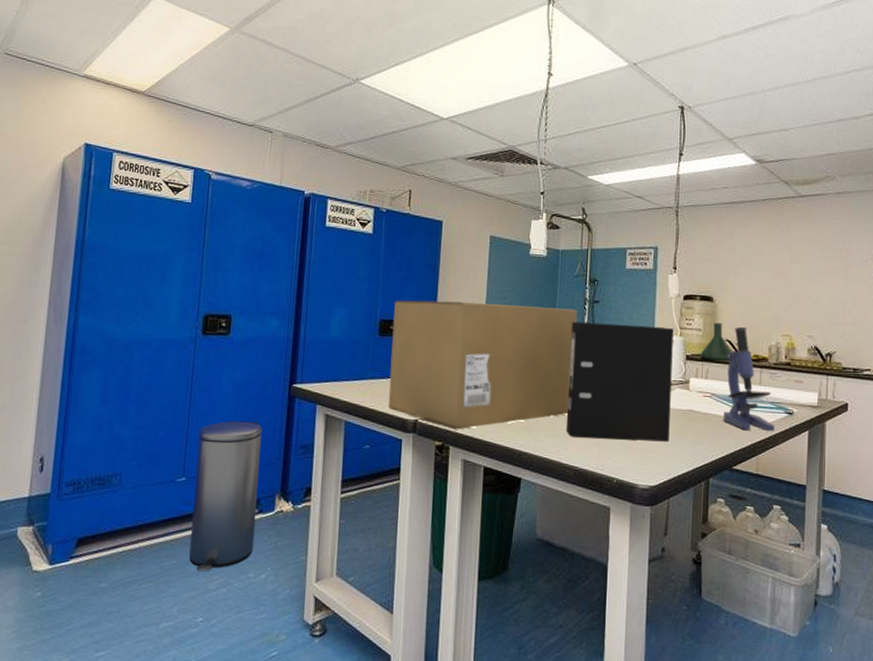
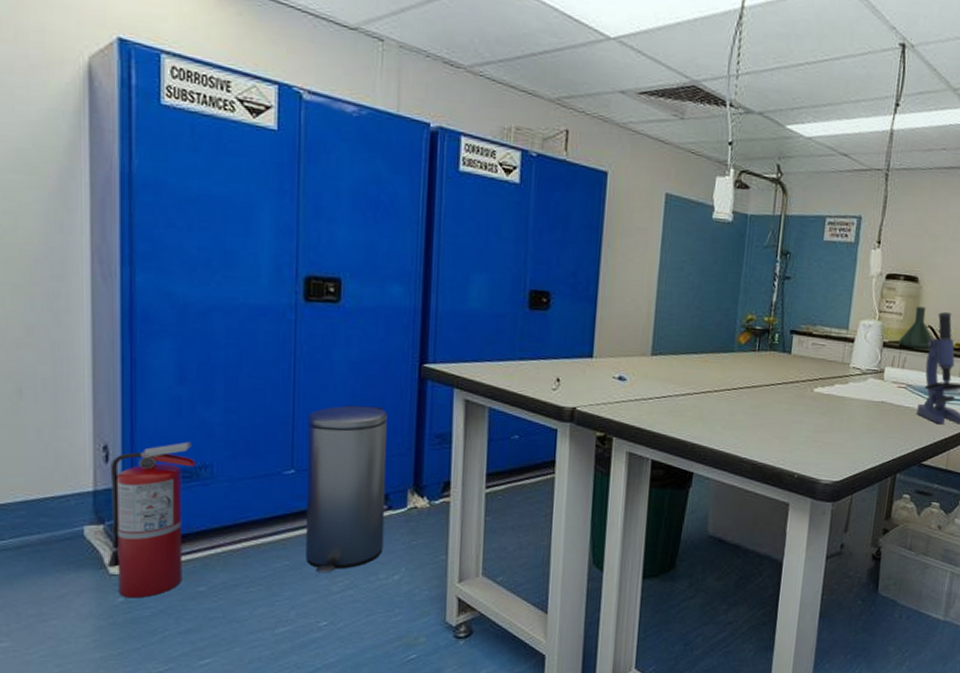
fire extinguisher: none [32,453,109,593] -> present [107,441,196,599]
box: present [388,300,578,430] -> none [540,267,766,419]
binder: present [565,321,674,442] -> none [745,300,872,436]

